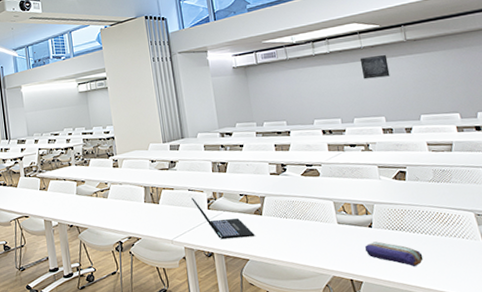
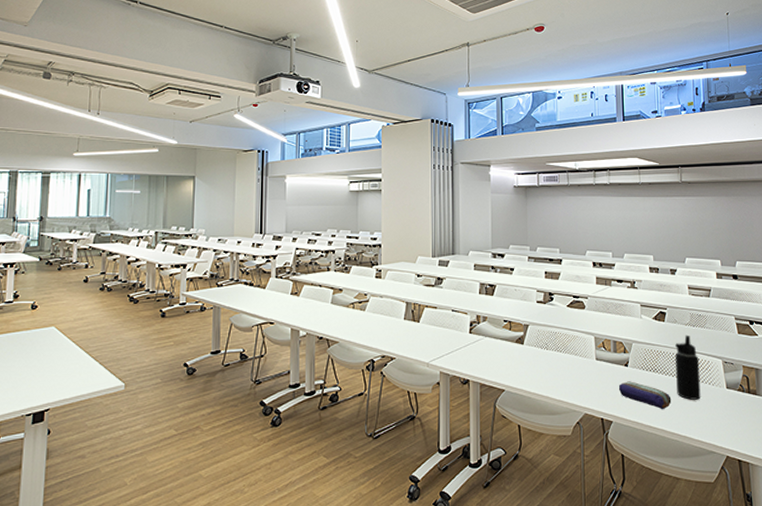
laptop: present [191,197,255,240] -> none [454,319,514,367]
wall art: present [360,55,390,79] -> none [637,194,663,216]
water bottle: none [420,191,455,255] -> present [675,335,701,400]

